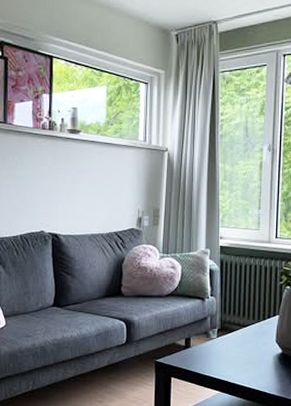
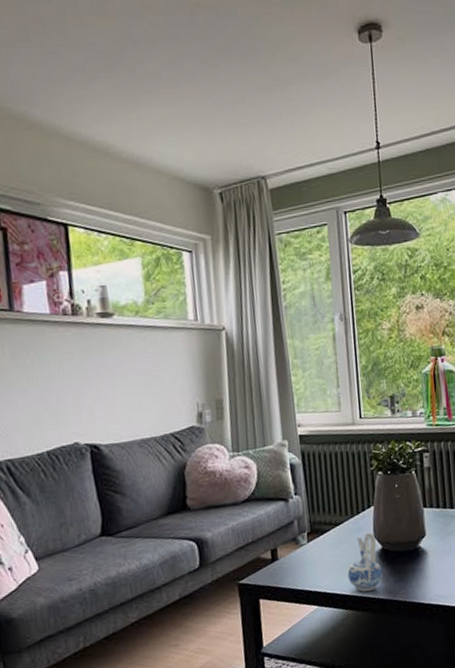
ceramic pitcher: none [248,337,281,387] -> present [347,532,384,592]

